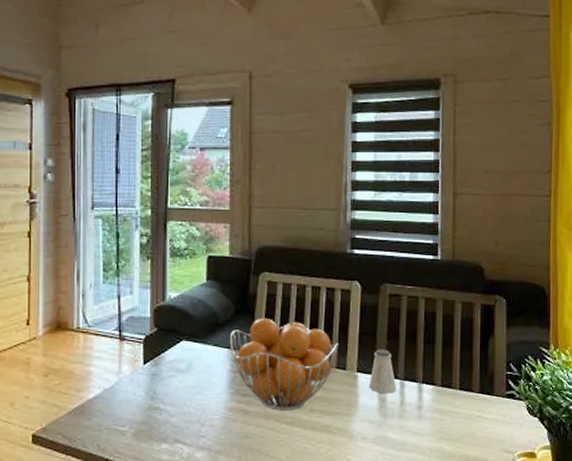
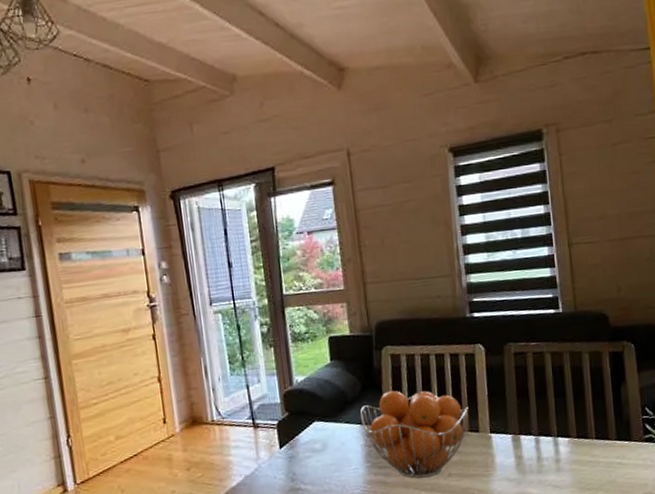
saltshaker: present [368,349,397,394] -> none [503,407,532,451]

